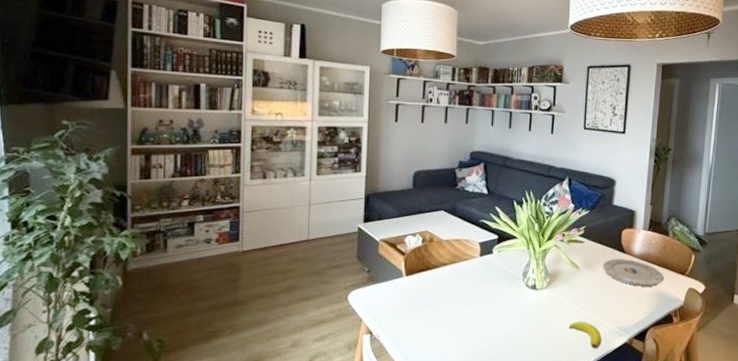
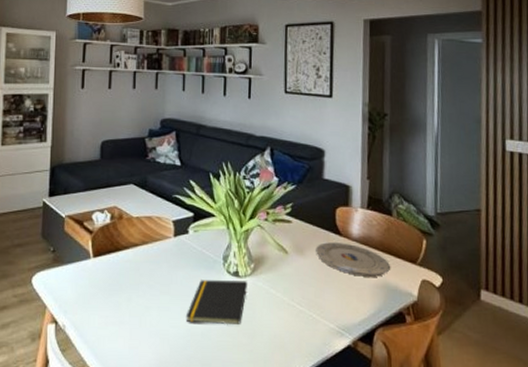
notepad: none [488,293,544,329] -> present [185,280,248,324]
banana: present [569,321,602,349] -> none [280,317,320,352]

